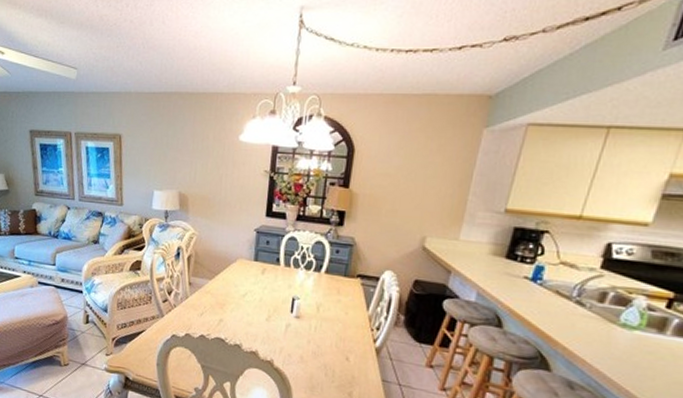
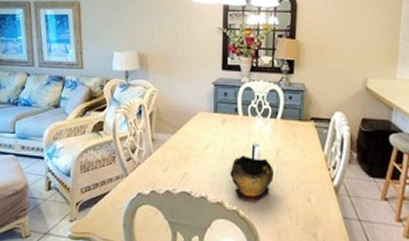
decorative bowl: none [267,307,313,354] -> present [230,156,273,201]

